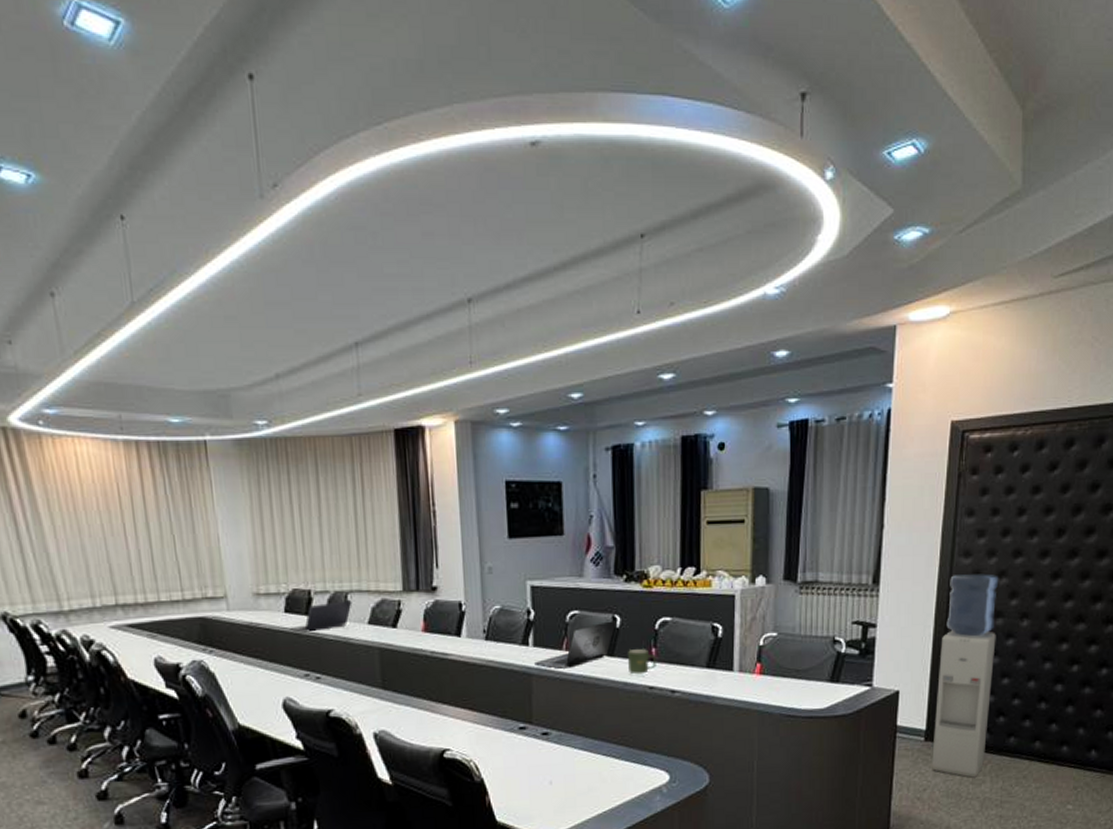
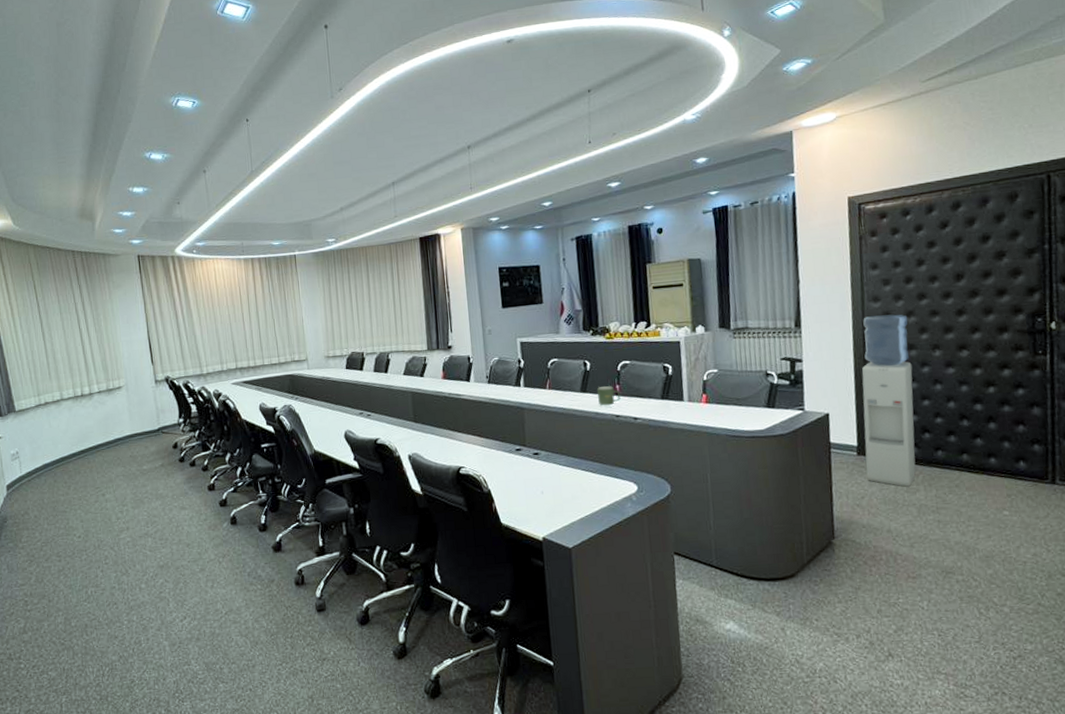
laptop: present [289,600,353,633] -> none [349,358,392,383]
laptop: present [534,620,617,669] -> none [525,365,587,403]

